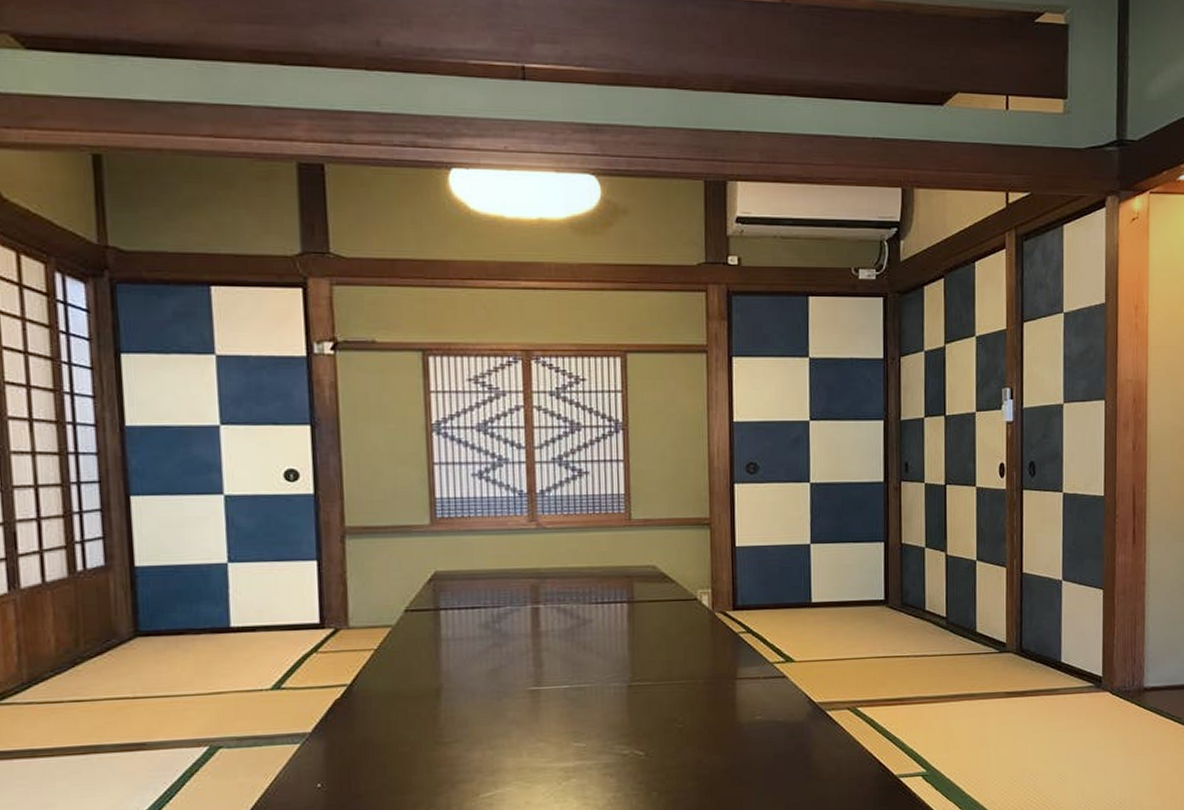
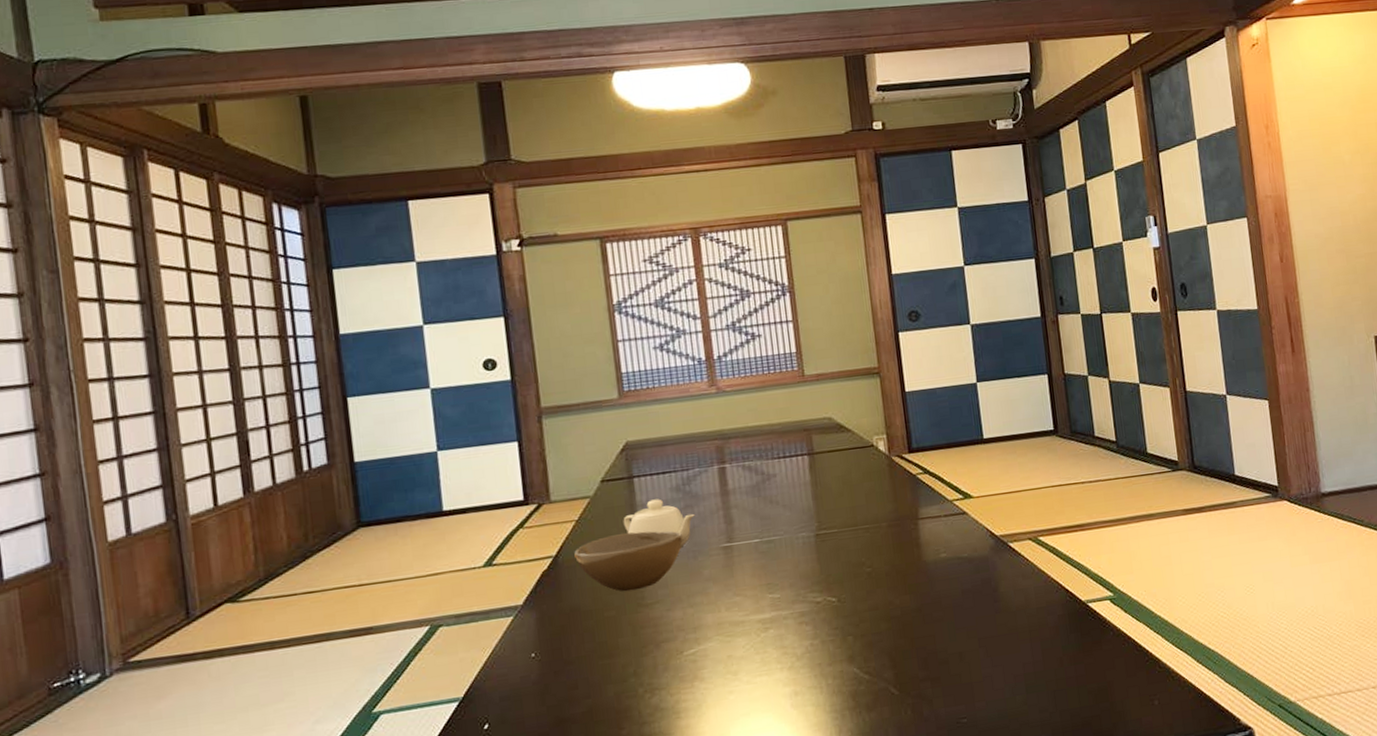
soup bowl: none [371,666,488,728] -> present [574,531,683,592]
teapot: none [425,634,503,689] -> present [623,499,695,549]

